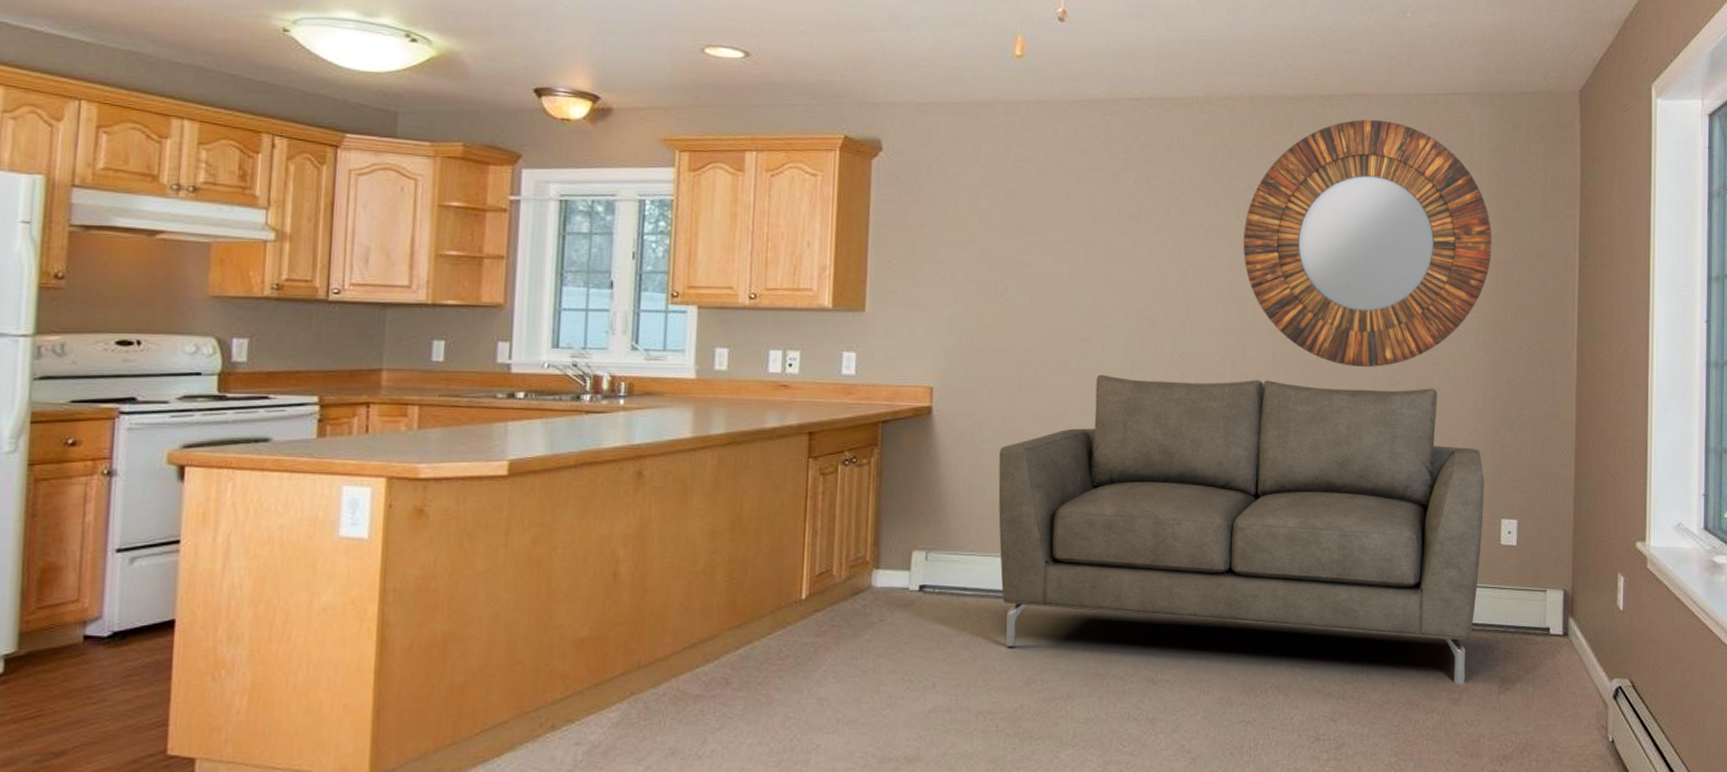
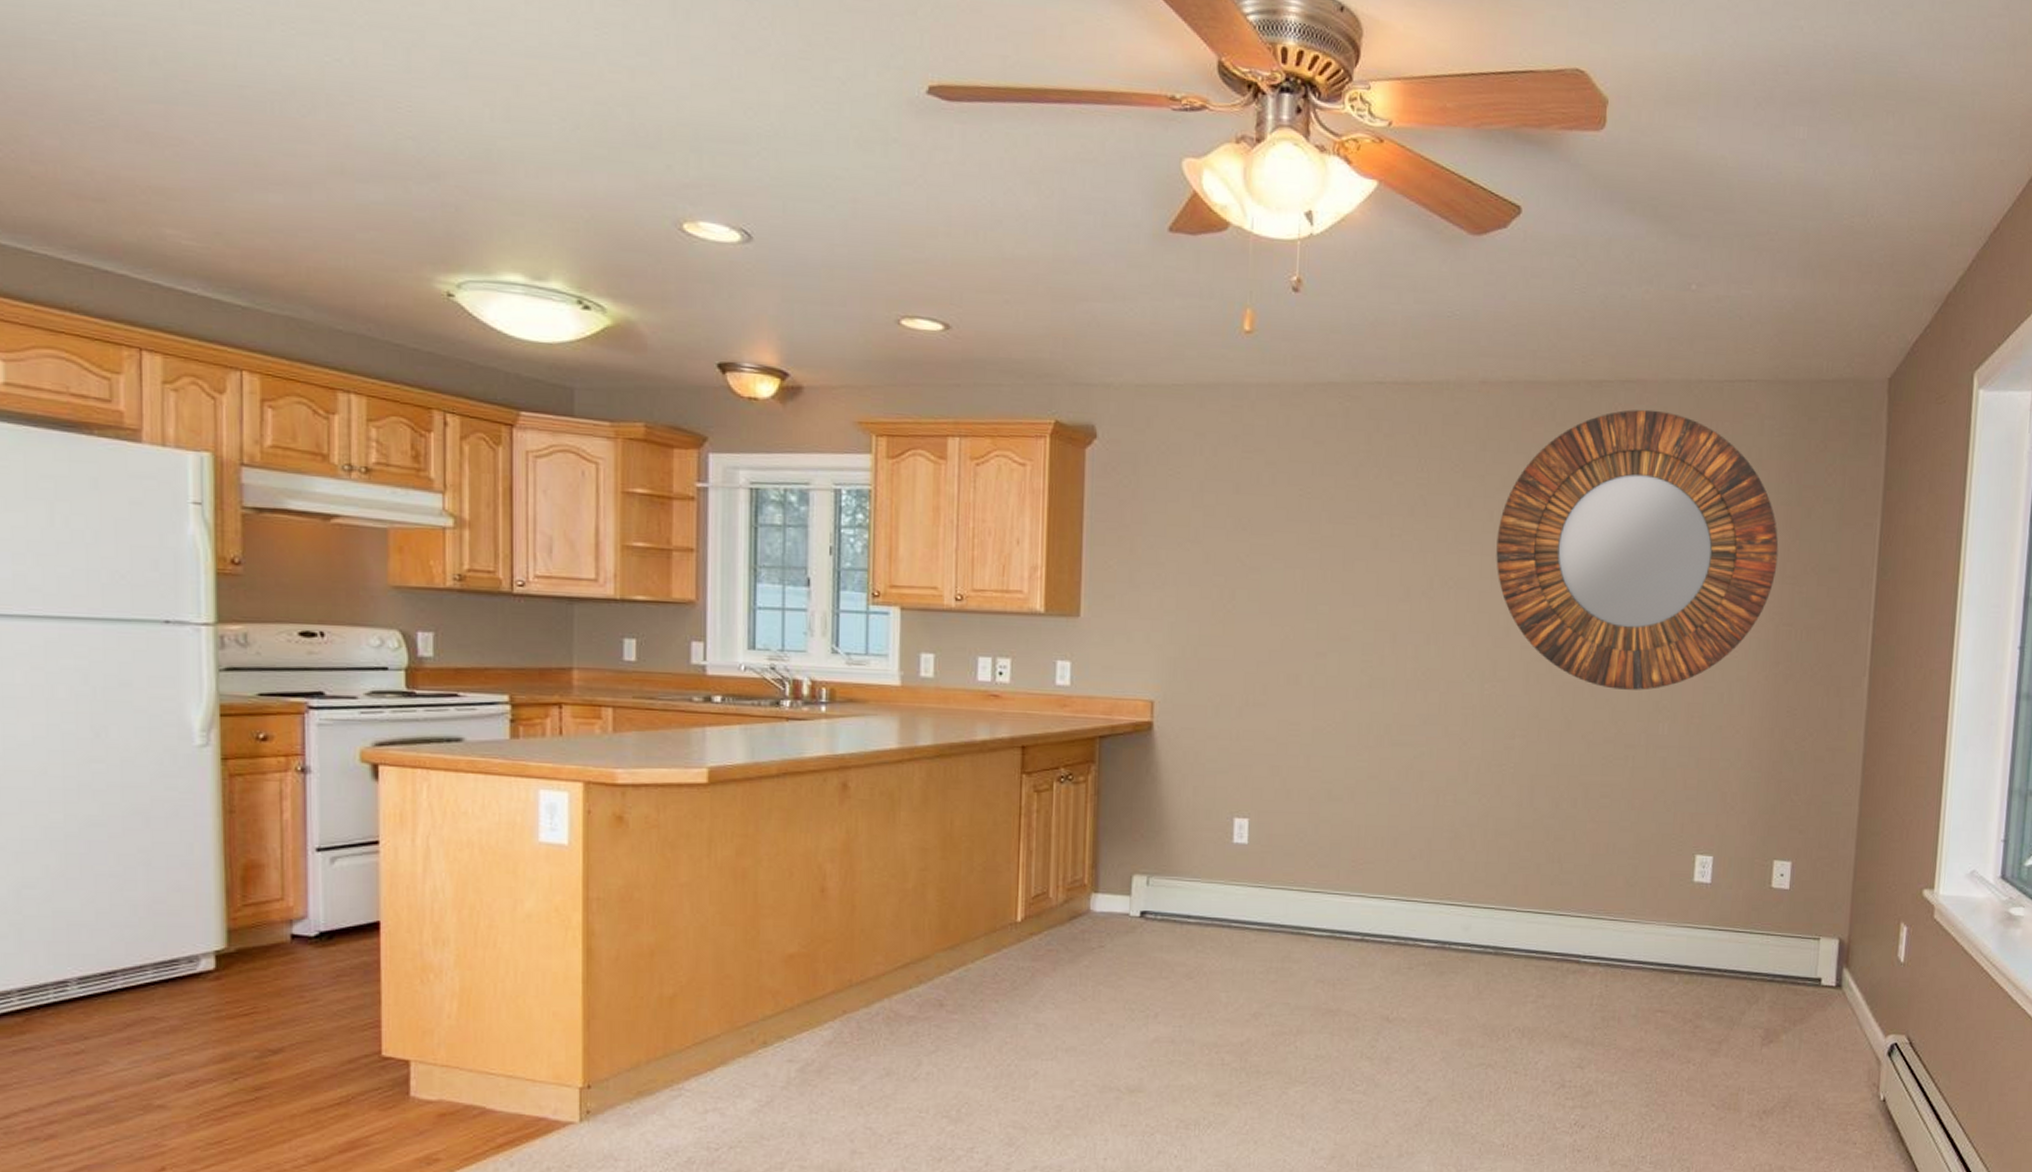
sofa: present [998,374,1484,685] -> none [1224,691,1757,1035]

